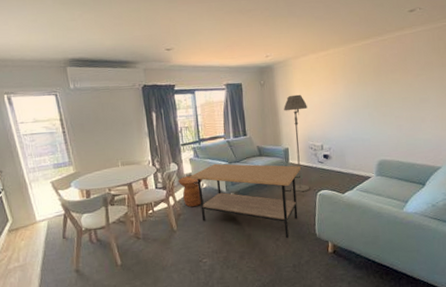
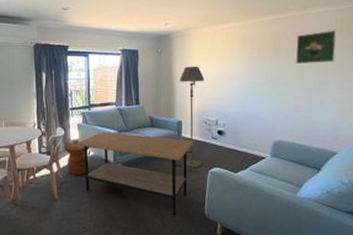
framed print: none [395,48,435,84] -> present [295,30,337,64]

